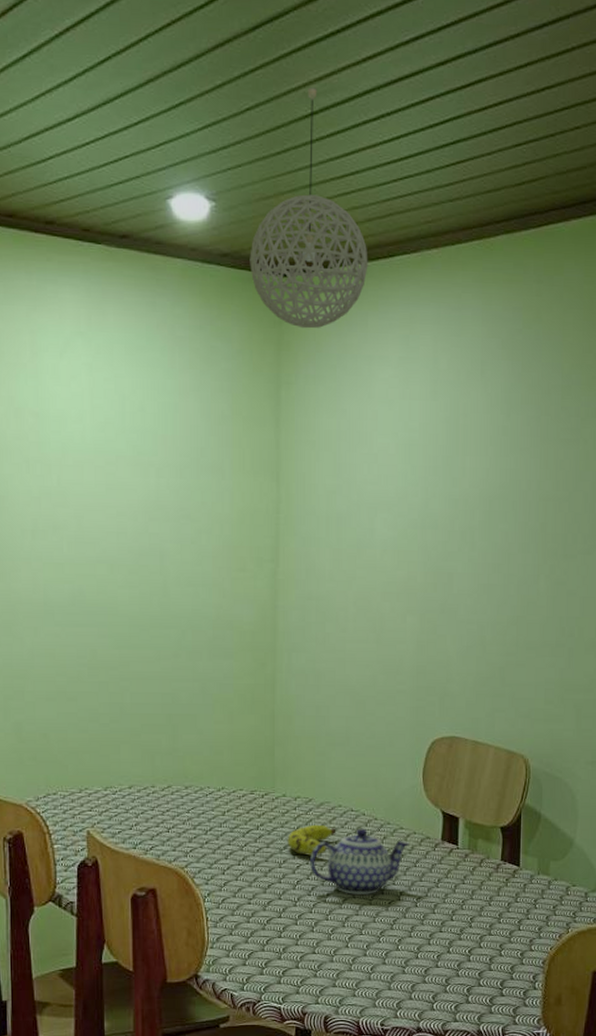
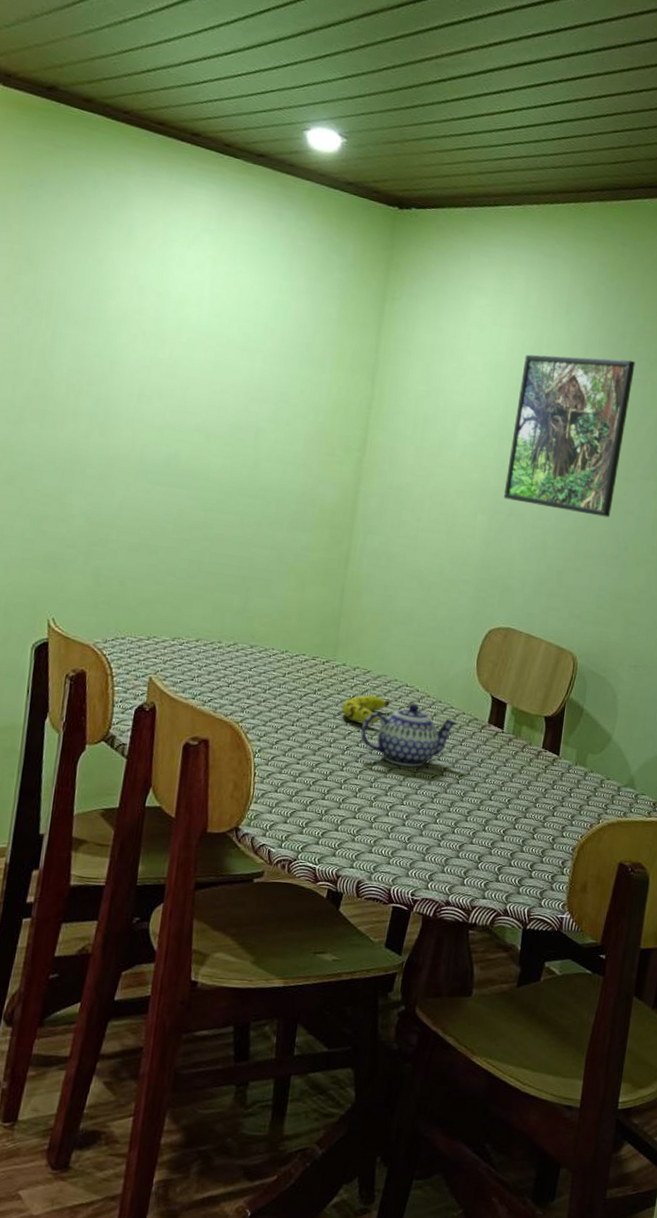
pendant light: present [250,87,368,329] -> none [371,59,477,256]
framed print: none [433,418,564,602] -> present [504,354,636,518]

